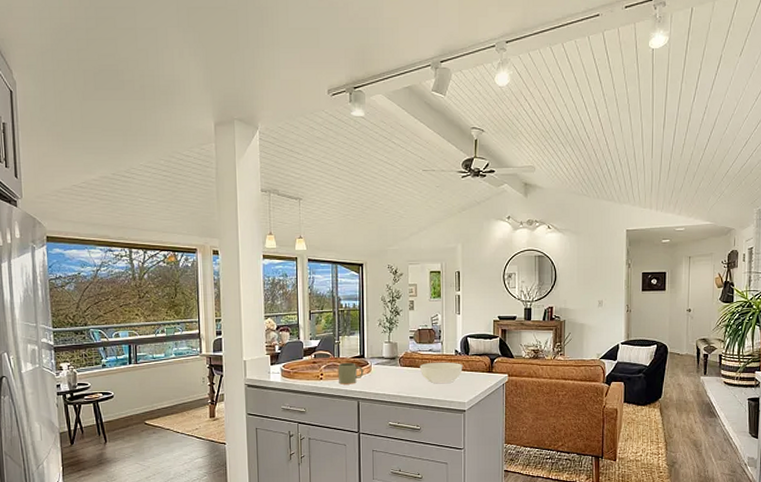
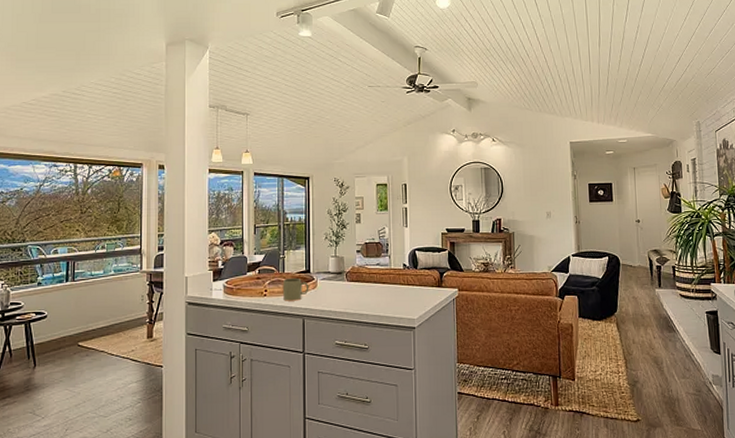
bowl: present [419,362,463,384] -> none [367,276,412,300]

